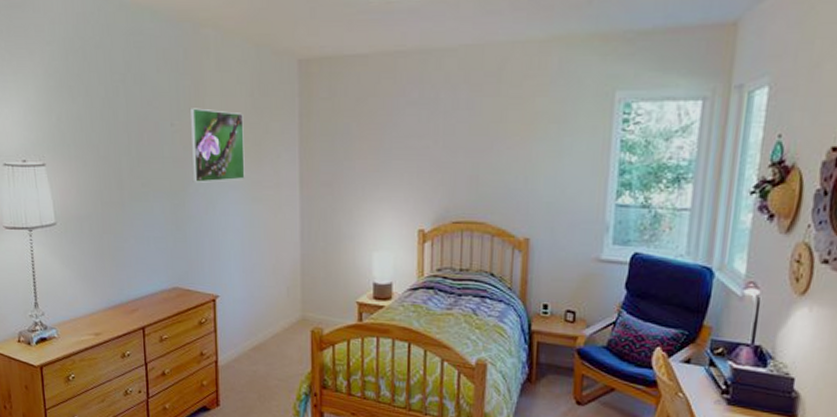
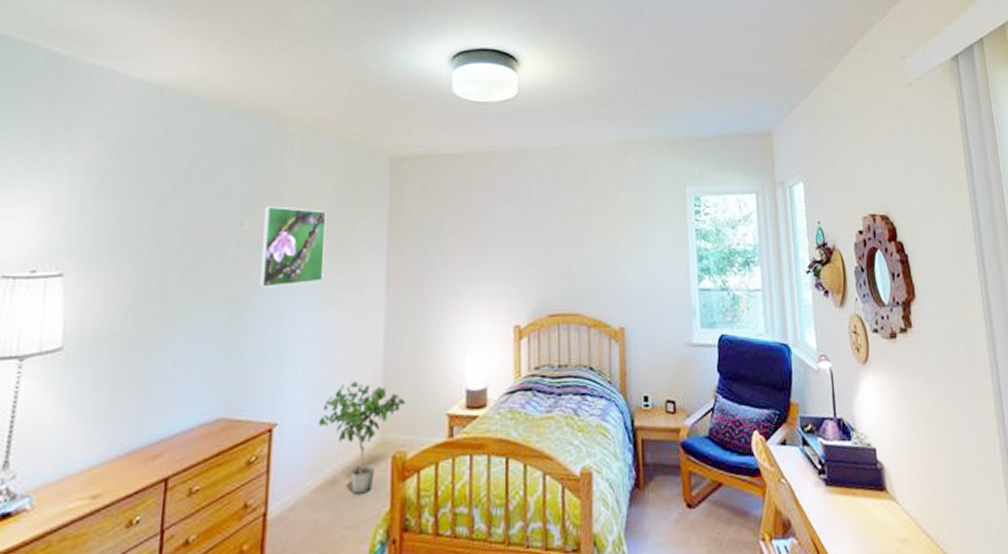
potted plant: none [250,268,321,358] -> present [318,382,405,496]

